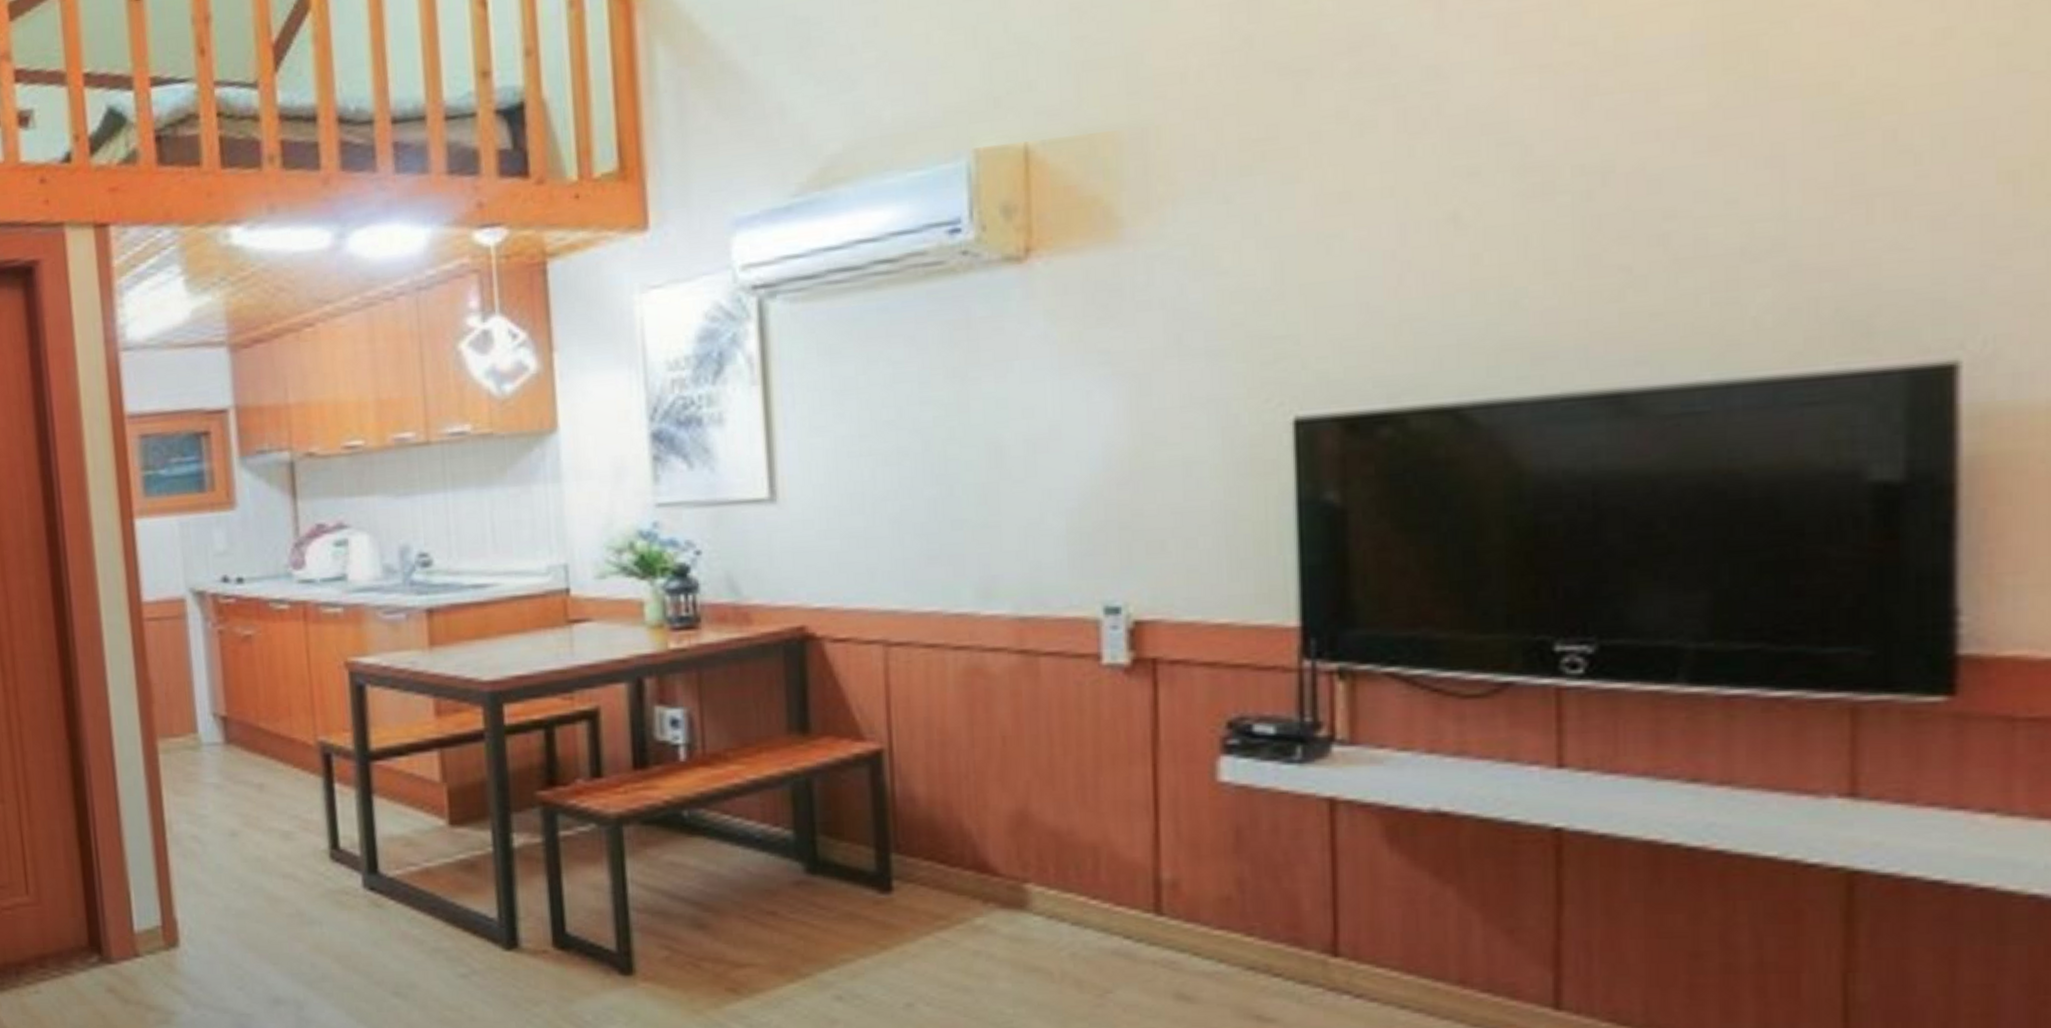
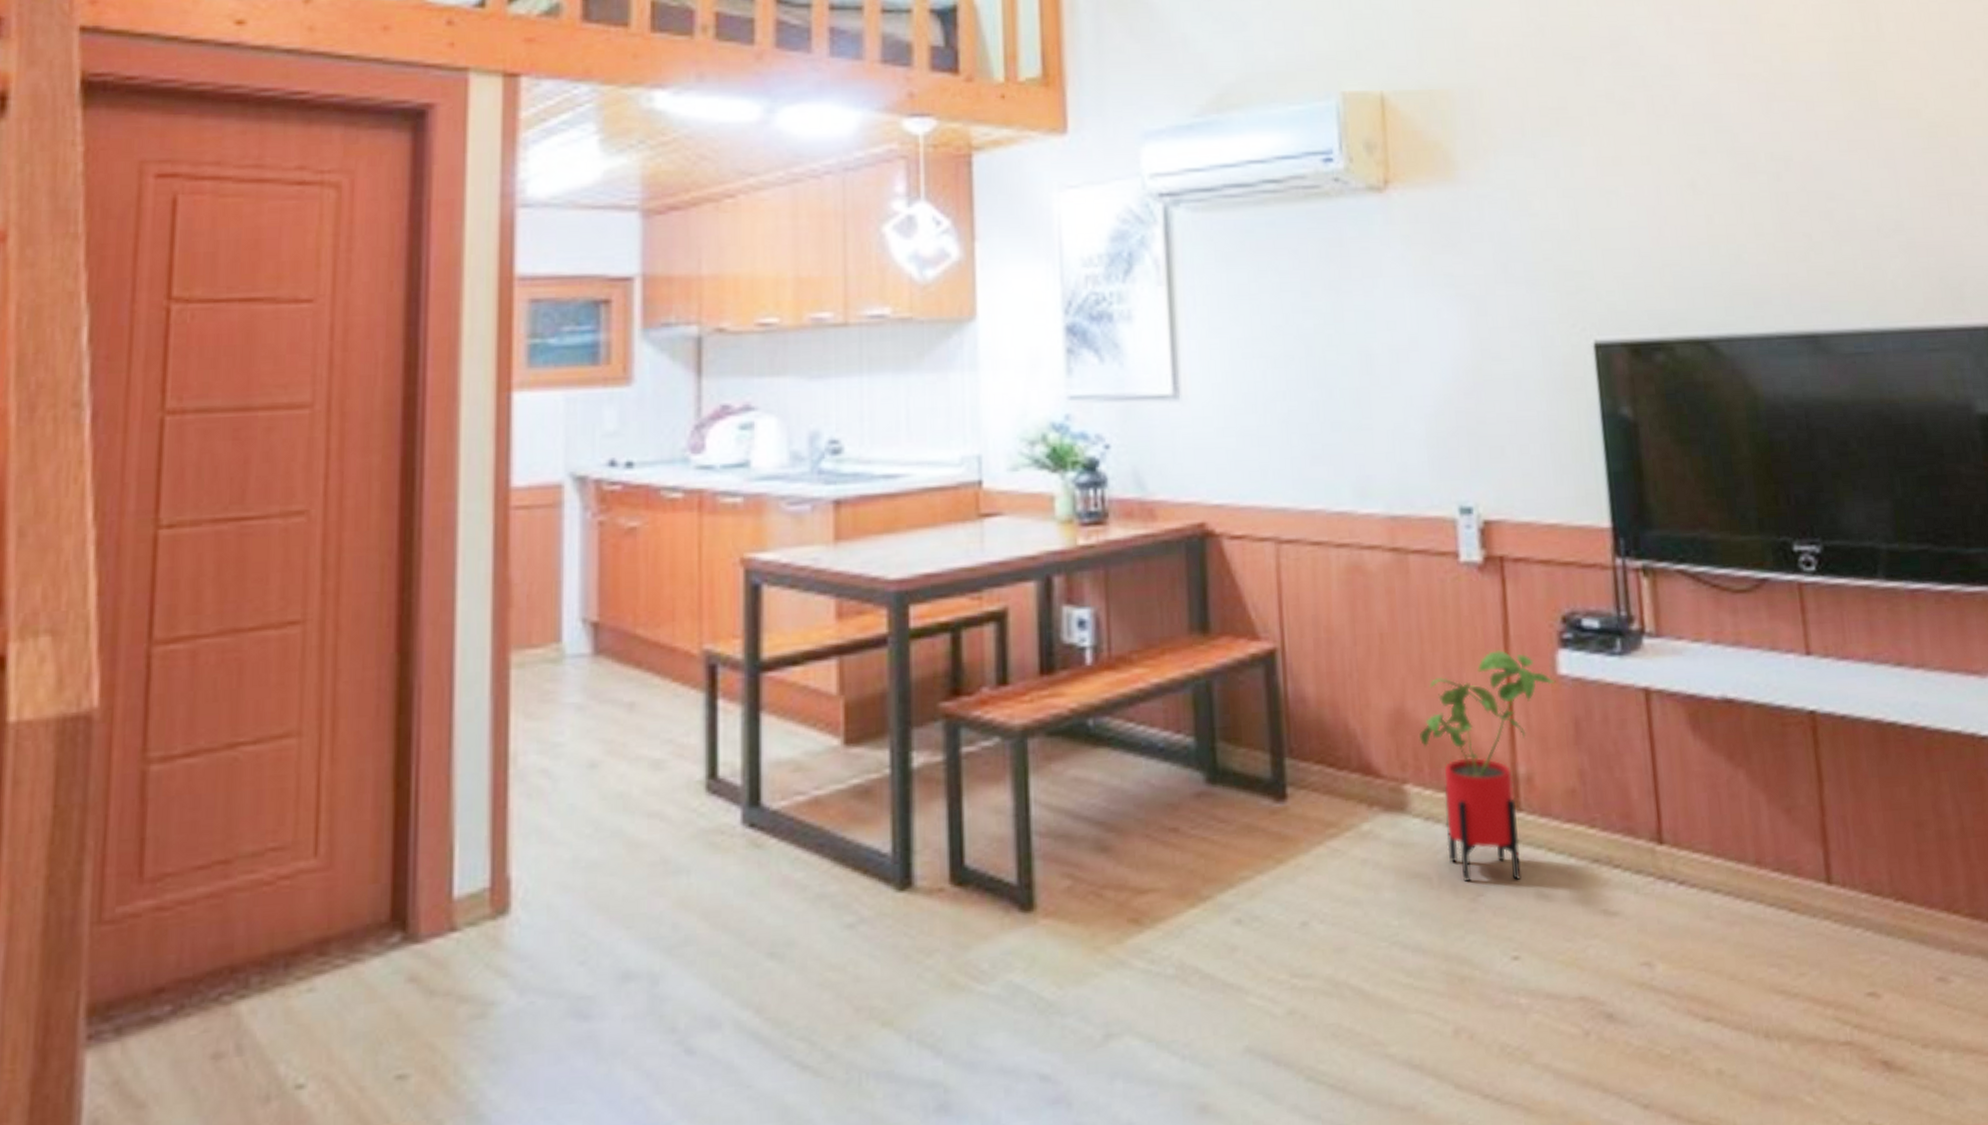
house plant: none [1044,755,1215,982] -> present [1419,650,1556,883]

